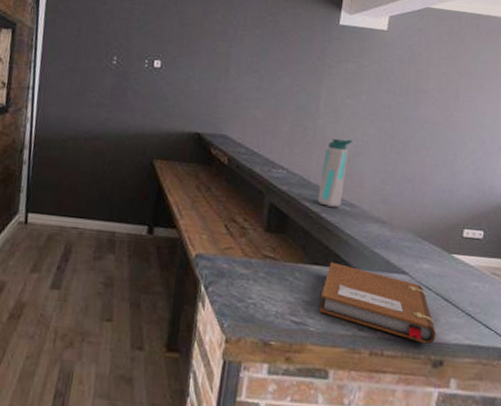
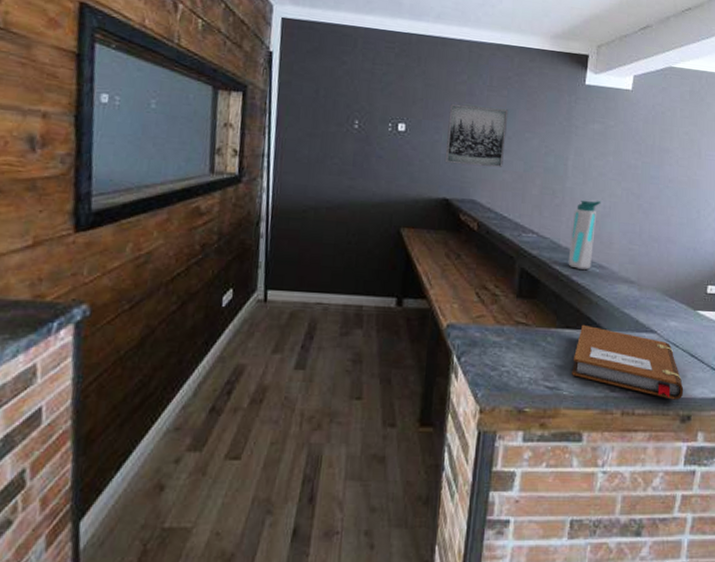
wall art: none [197,41,262,104] -> present [444,103,509,167]

